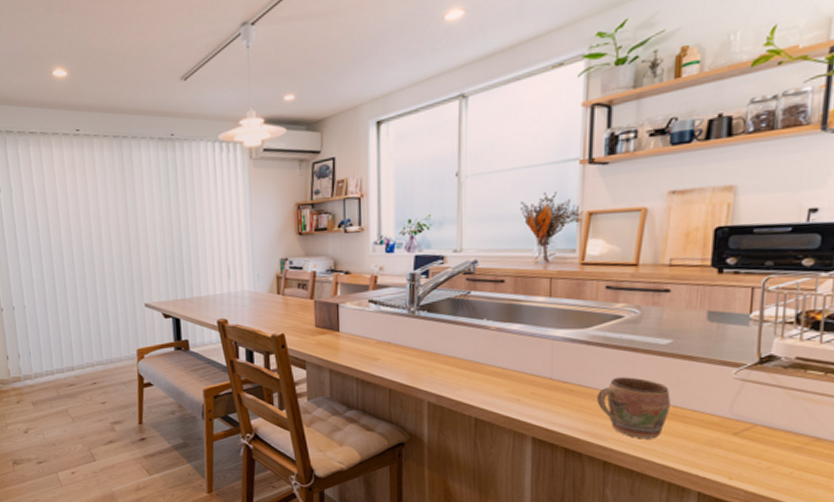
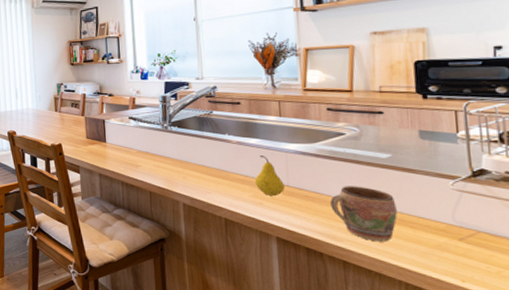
fruit: none [513,344,547,392] -> present [254,156,285,197]

